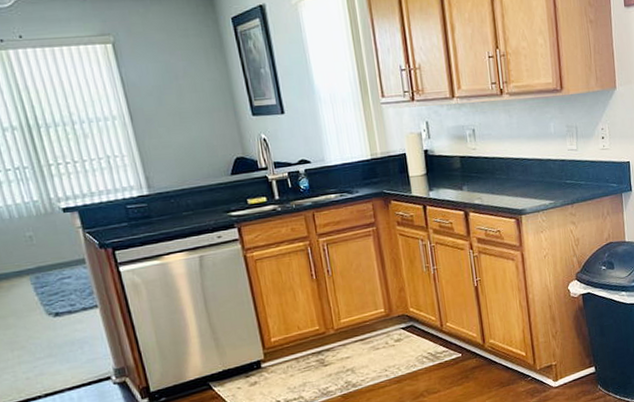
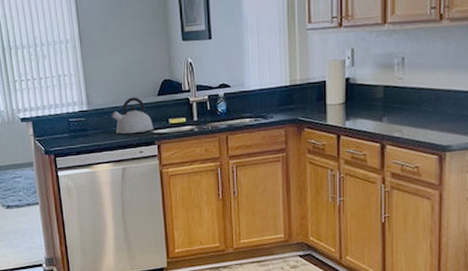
kettle: none [179,177,231,219] -> present [111,97,154,134]

